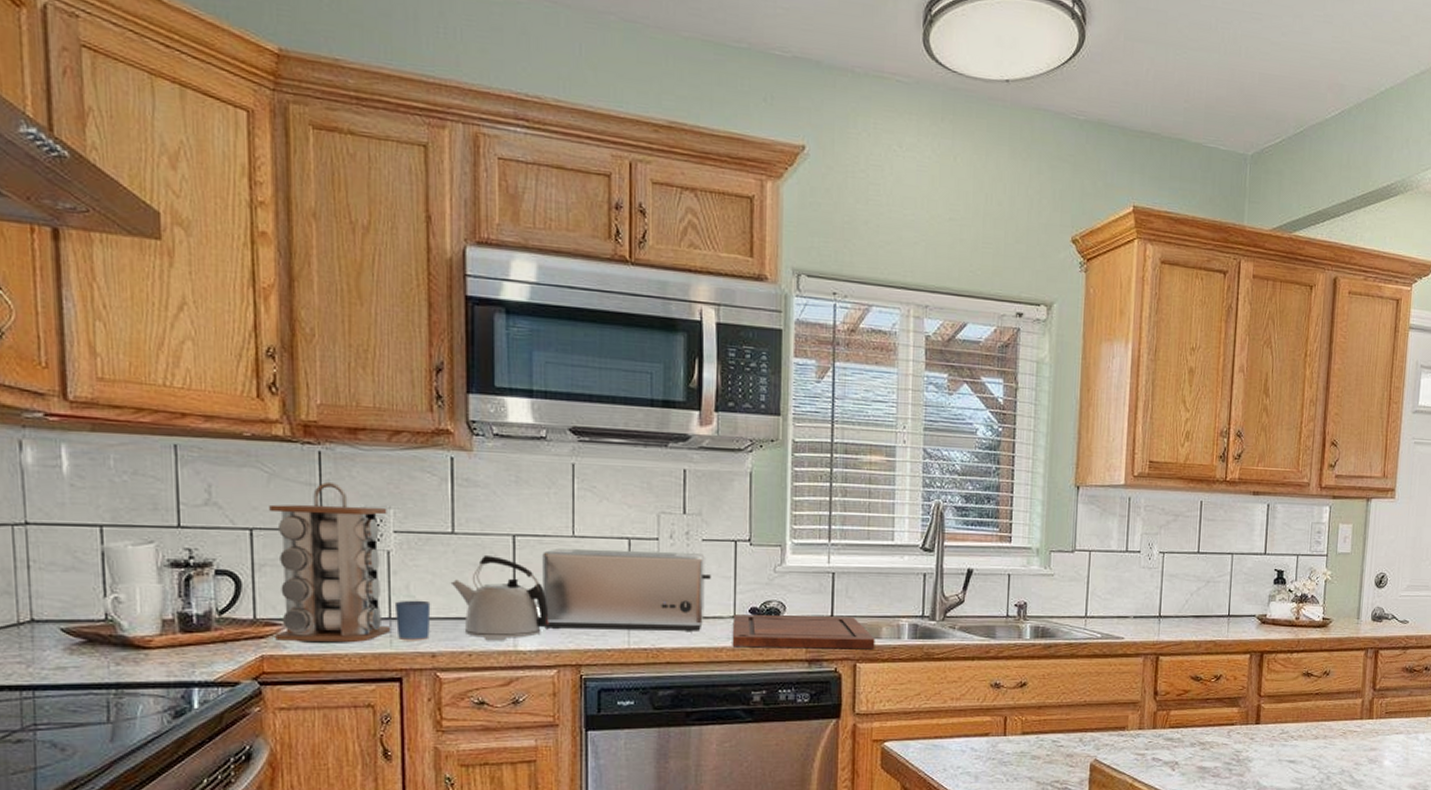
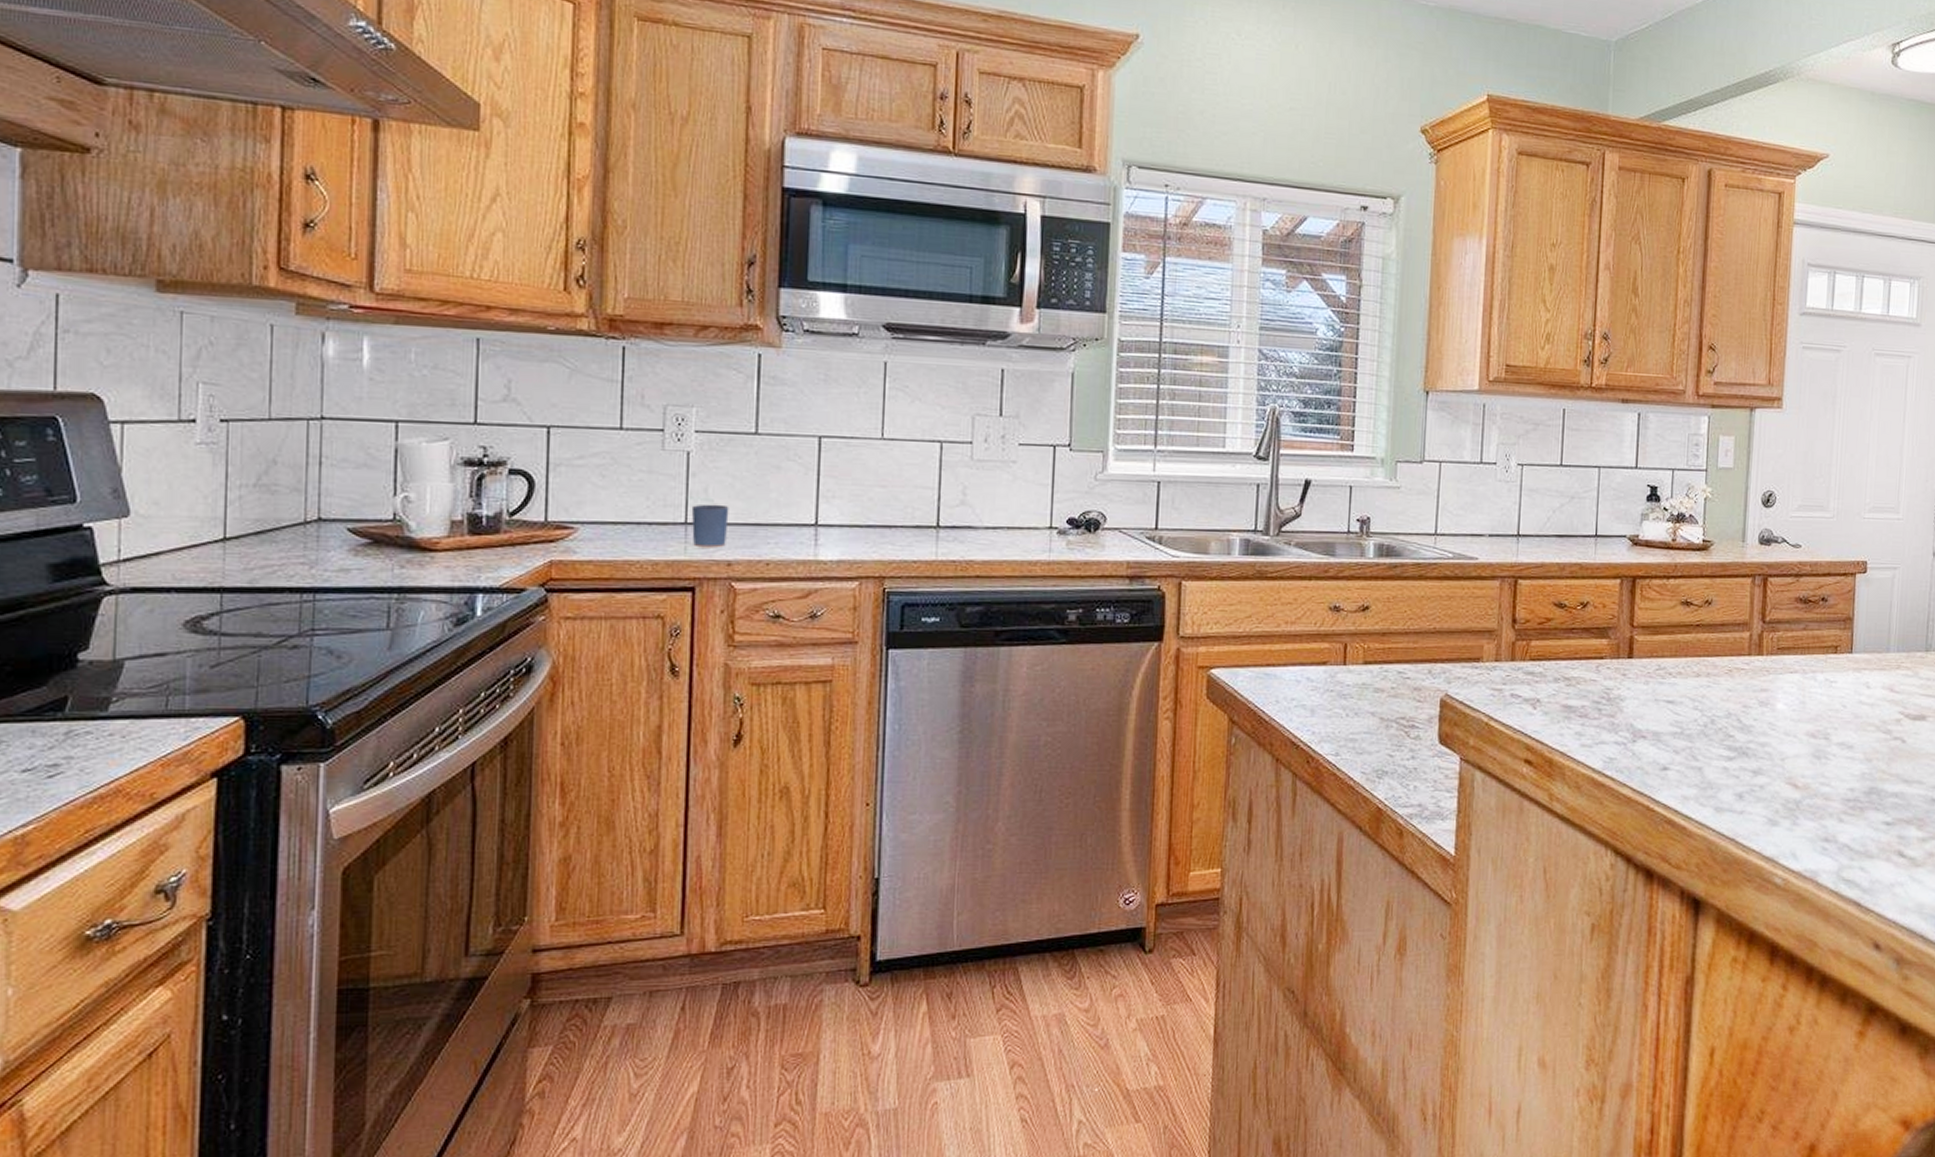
spice rack: present [269,482,391,645] -> none [566,379,690,550]
kettle: present [450,554,549,641] -> none [751,457,853,550]
toaster: present [541,548,711,632] -> none [846,450,1027,544]
cutting board: present [732,614,875,650] -> none [1047,525,1203,566]

